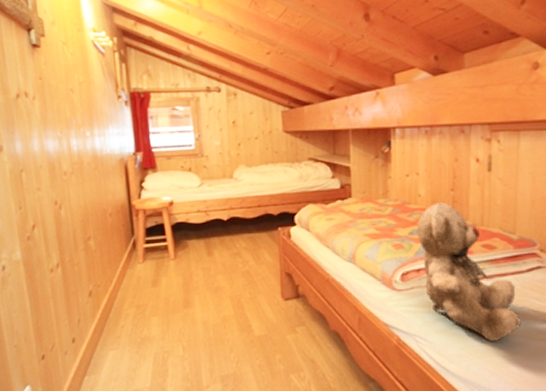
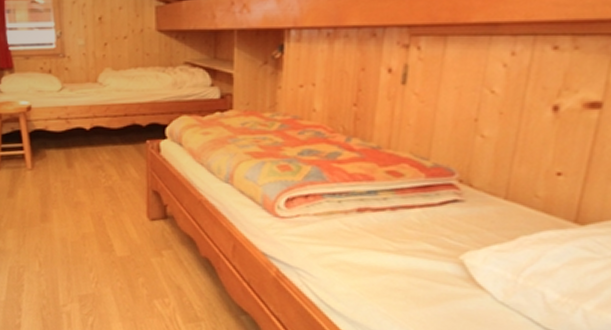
teddy bear: present [417,203,523,342] -> none [309,119,428,282]

